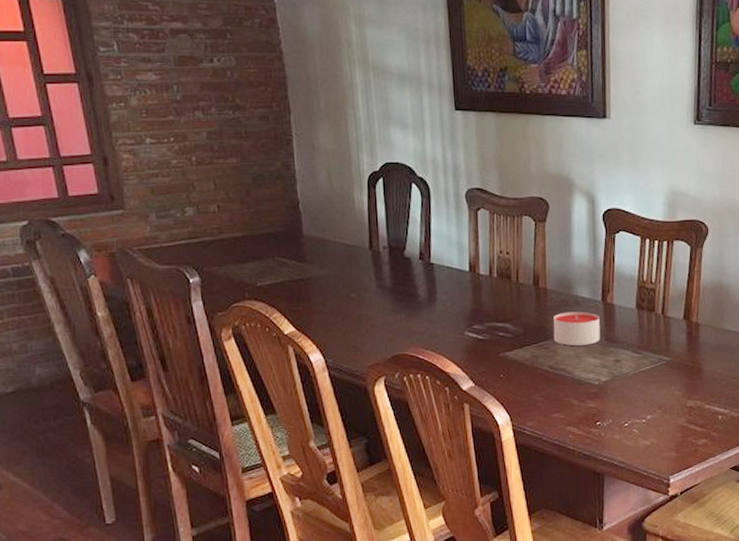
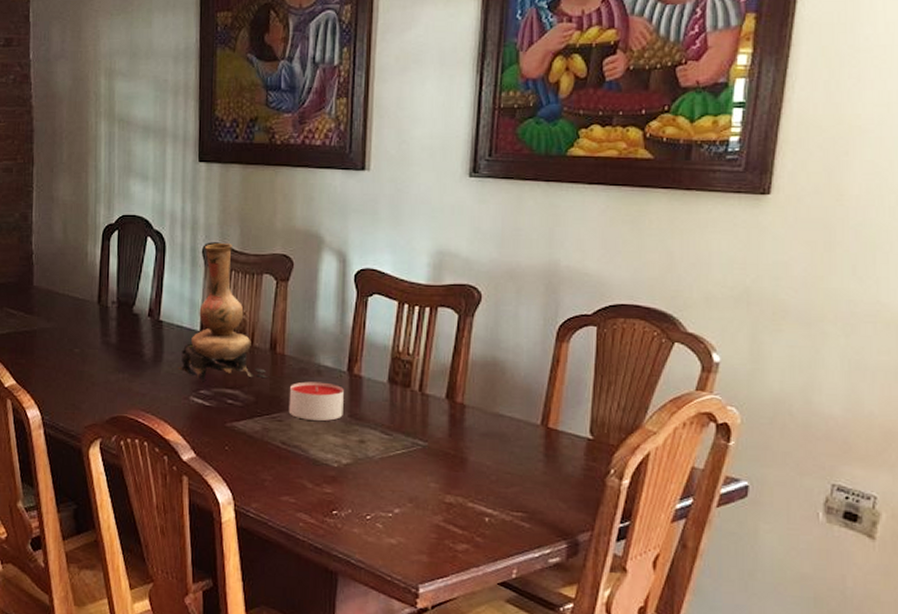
vase: none [452,188,535,318] -> present [178,243,270,382]

